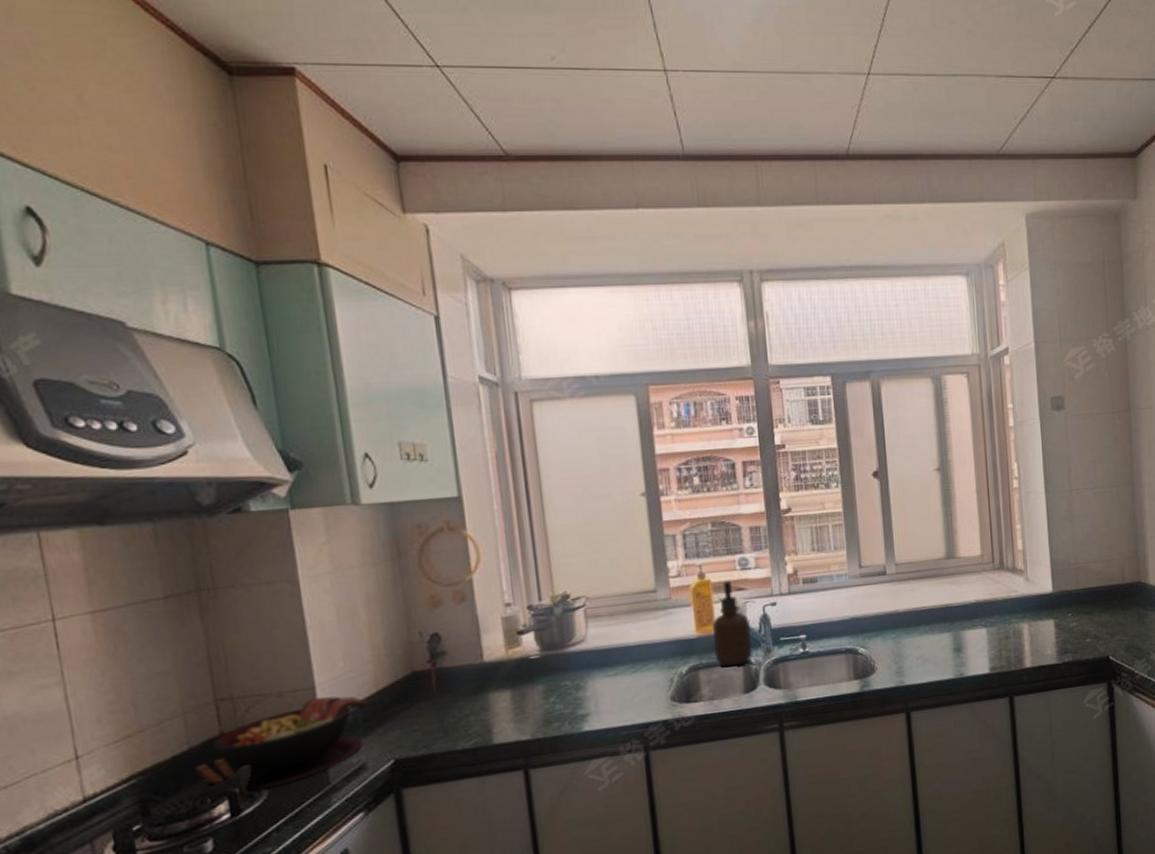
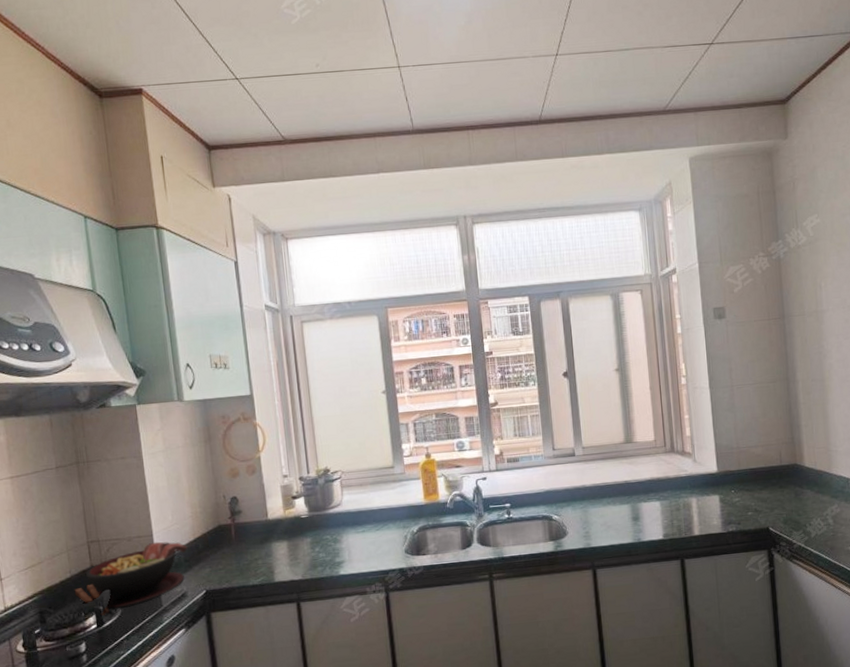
soap dispenser: present [712,580,752,668] -> none [436,459,468,528]

